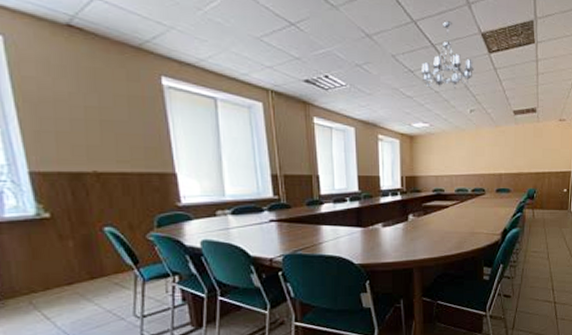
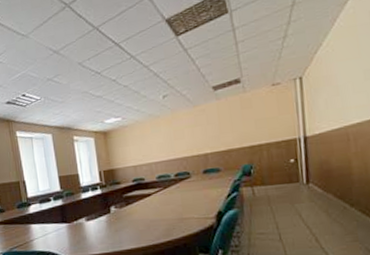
chandelier: present [421,21,475,90] -> none [107,17,163,84]

